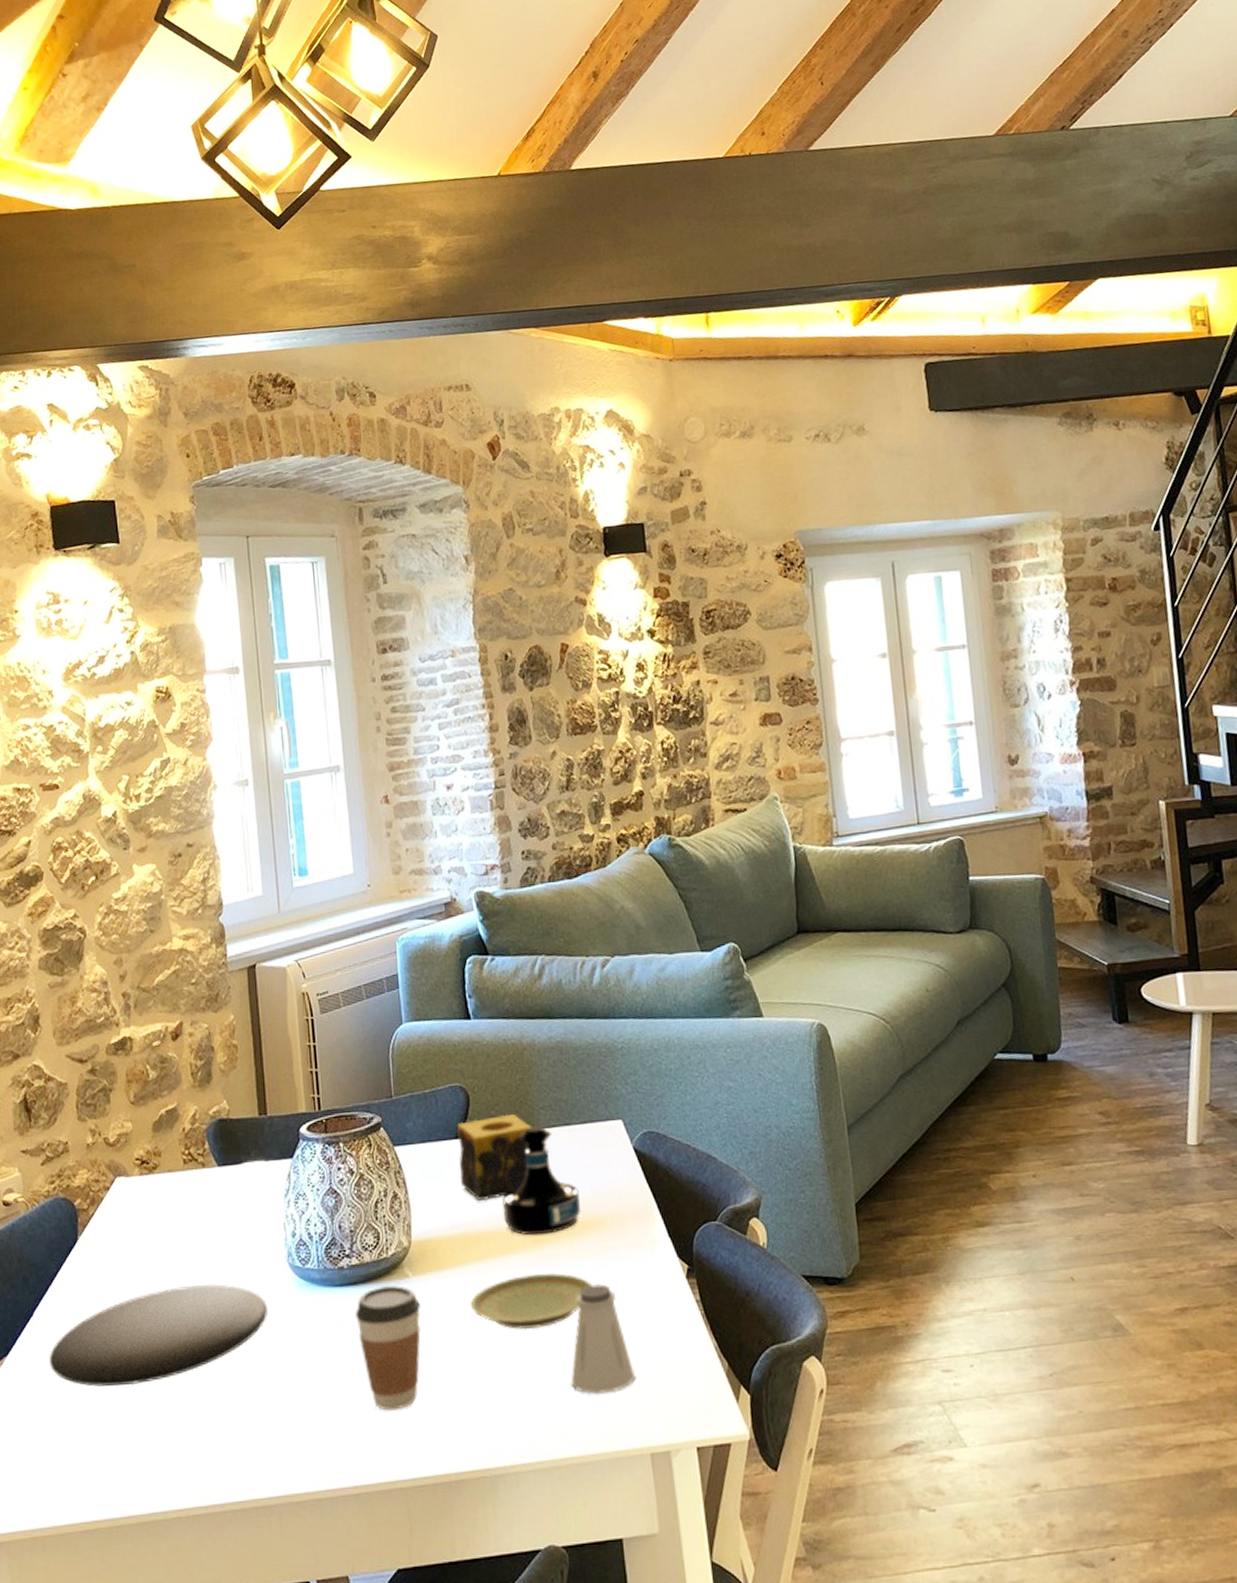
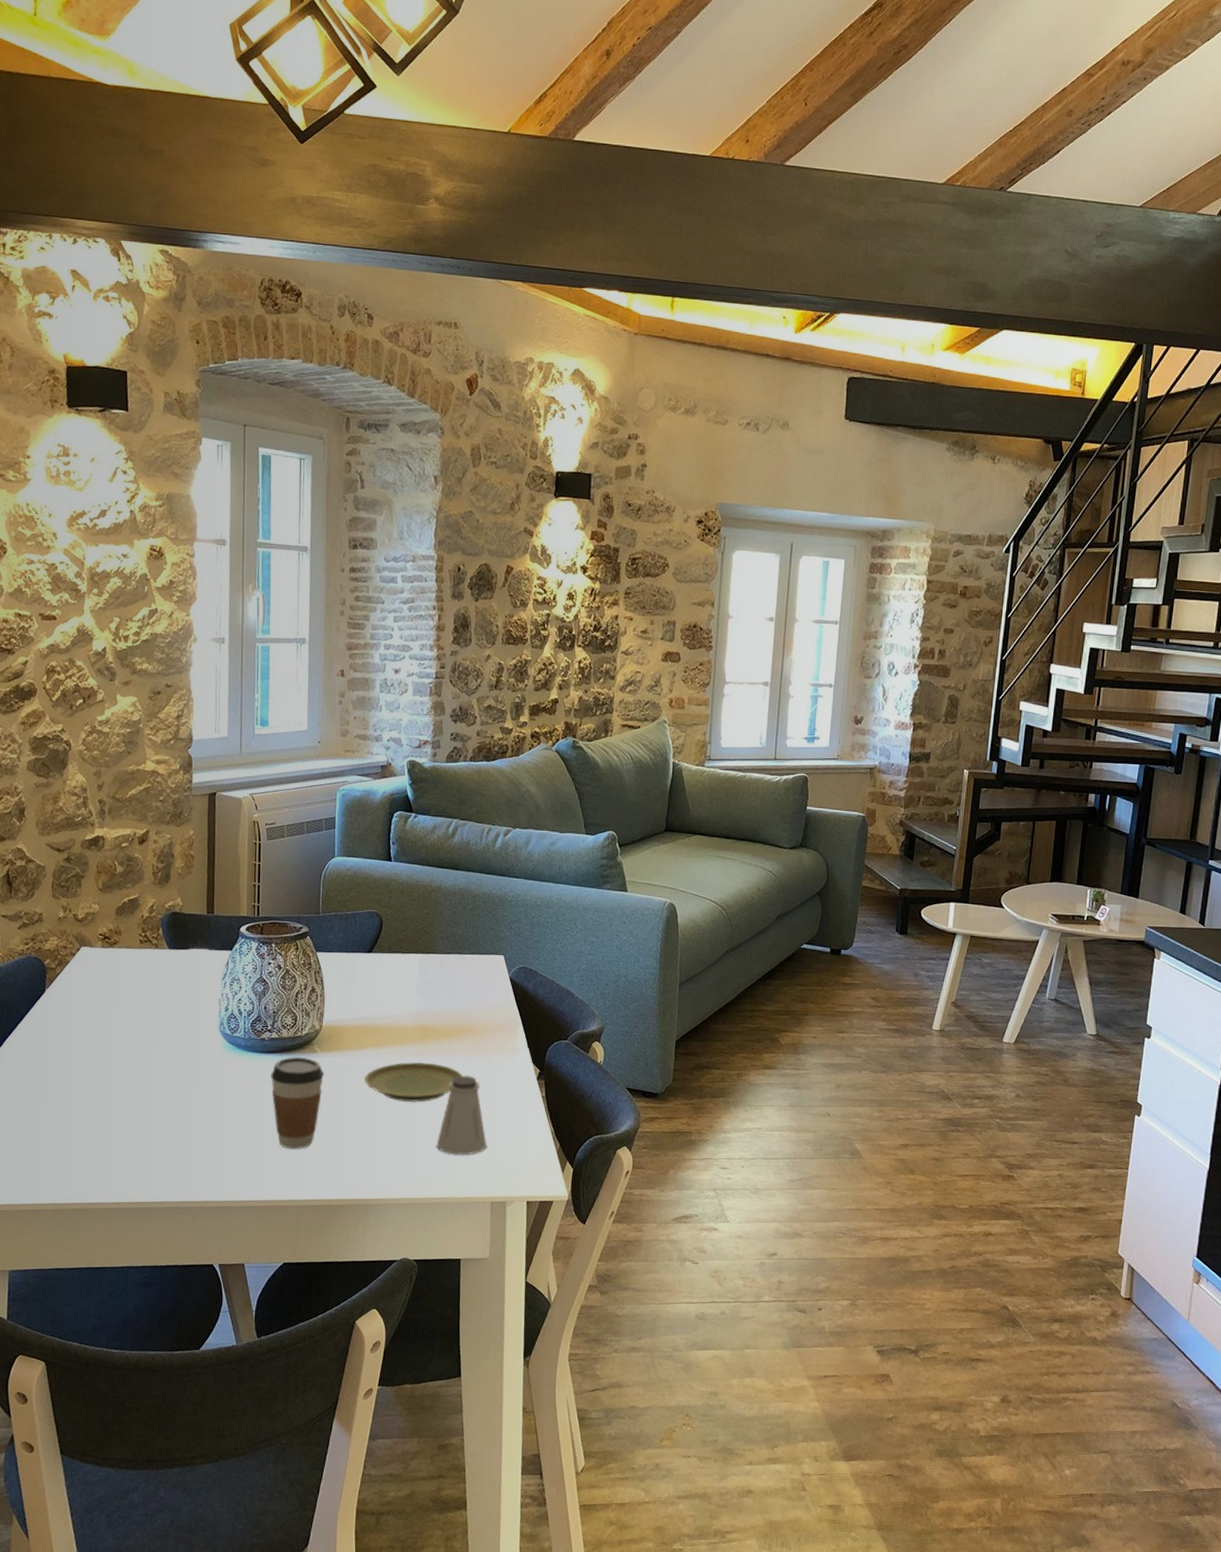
plate: present [48,1283,269,1387] -> none [13,1037,200,1108]
candle: present [457,1113,531,1201] -> none [367,939,430,1003]
tequila bottle: present [502,1126,580,1236] -> none [399,951,462,1034]

